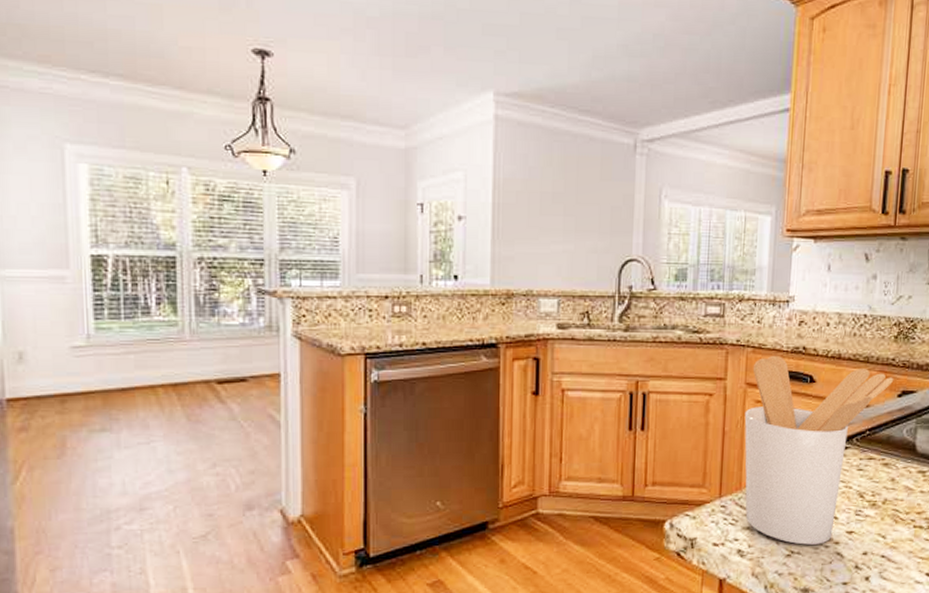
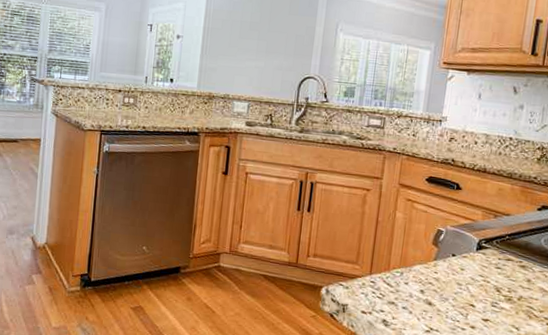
utensil holder: present [744,355,894,545] -> none [391,163,535,326]

